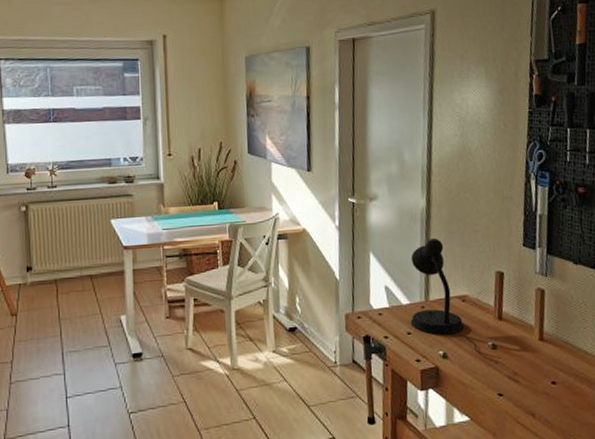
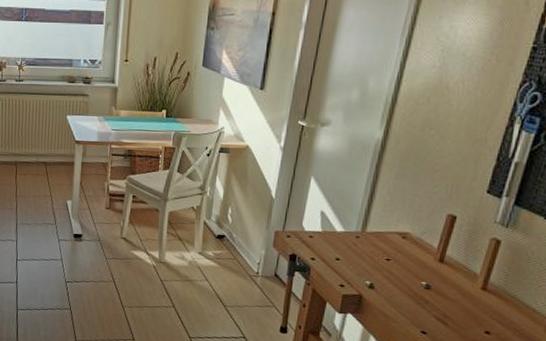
desk lamp: present [410,238,501,359] -> none [341,171,433,299]

